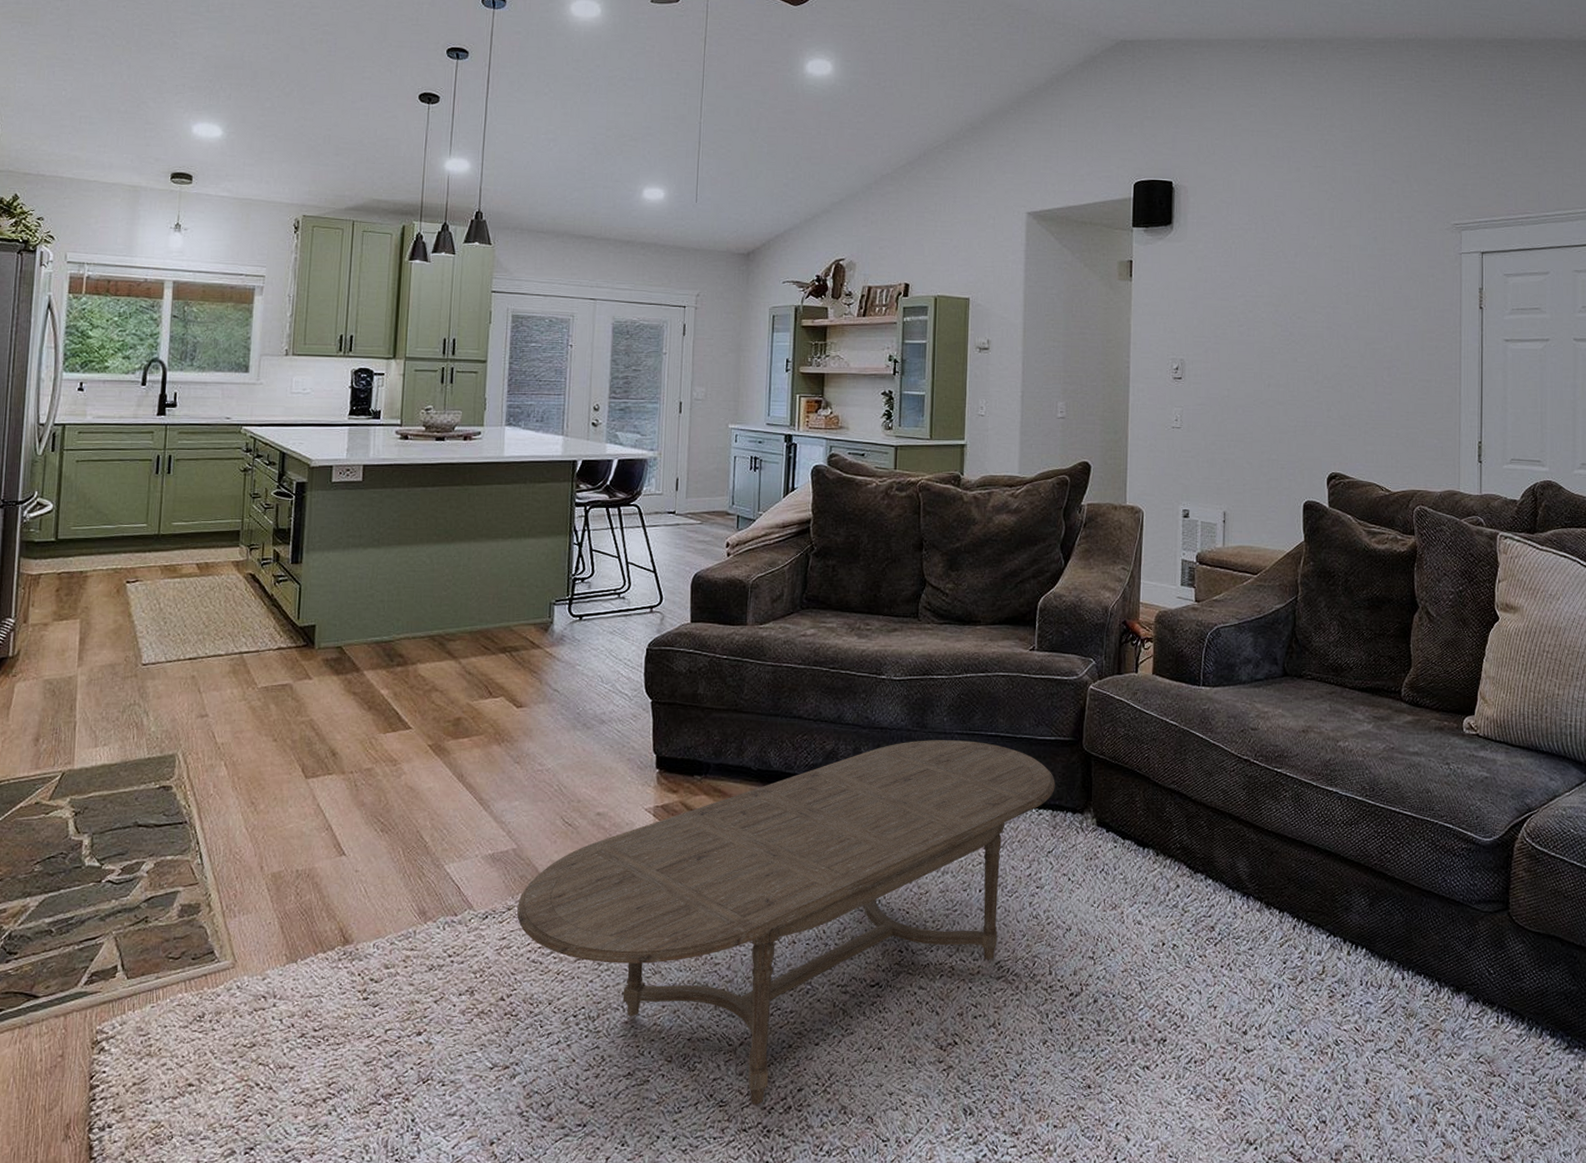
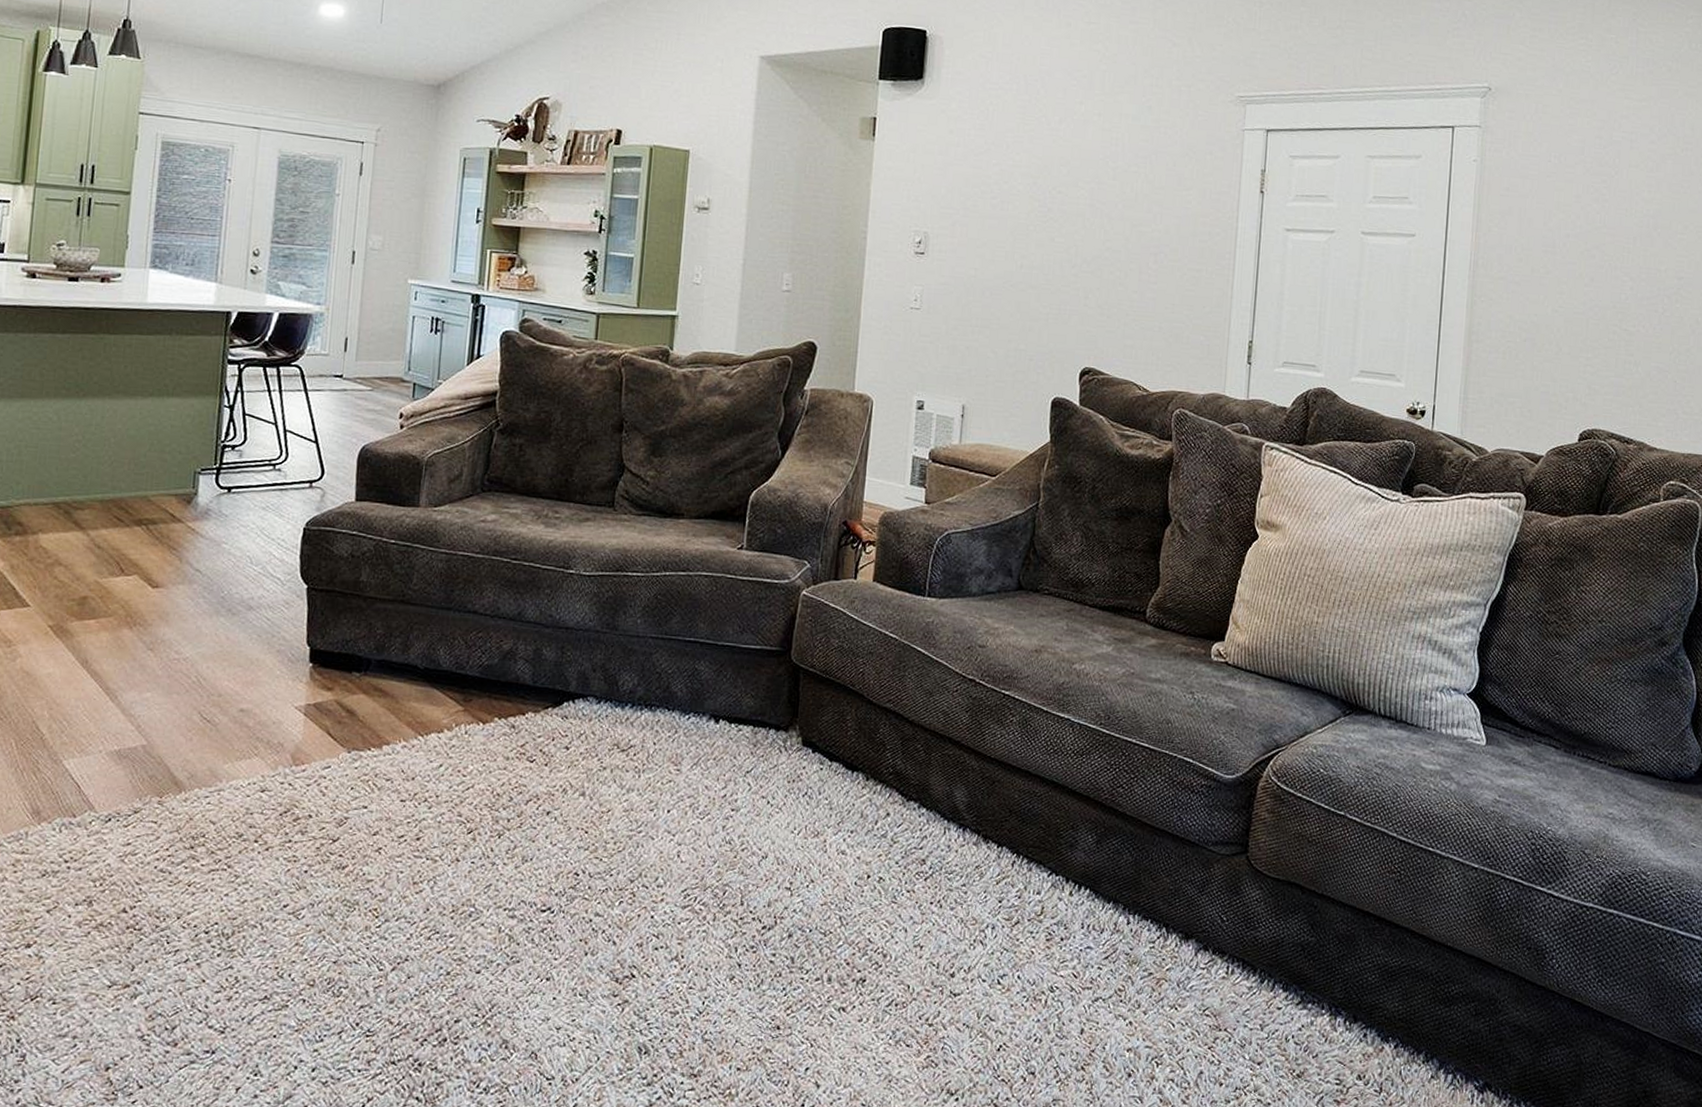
coffee table: present [517,740,1055,1104] -> none [144,643,759,1035]

